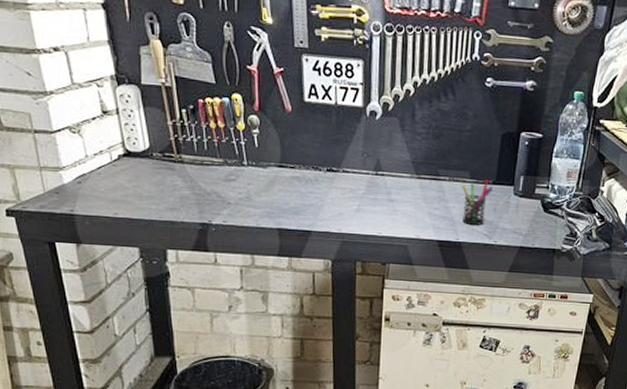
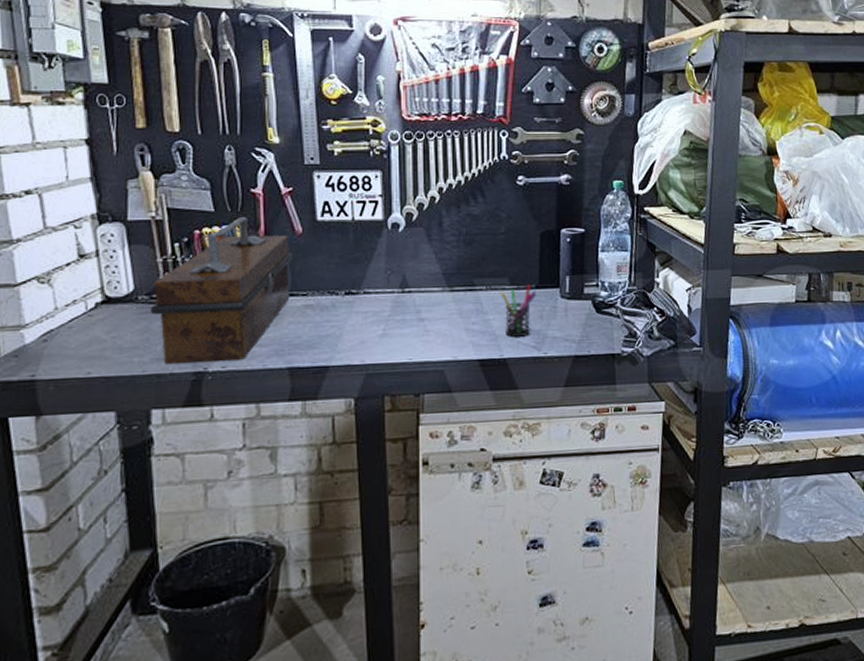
toolbox: none [163,90,284,217] -> present [150,216,294,365]

